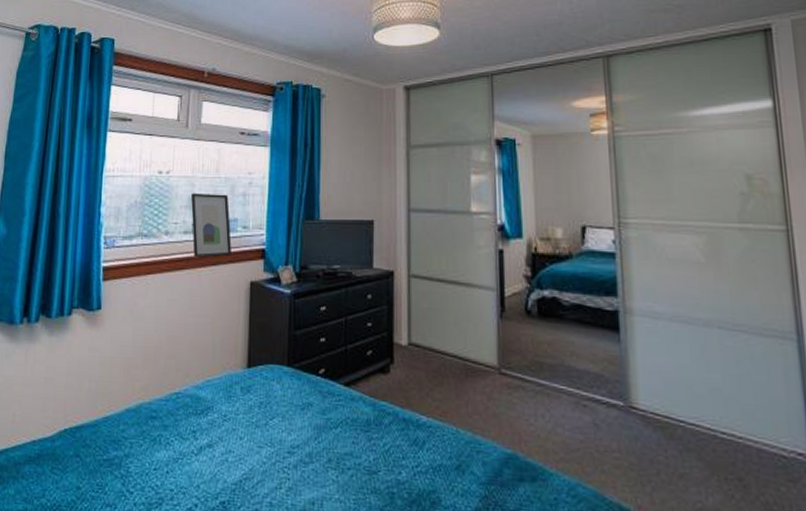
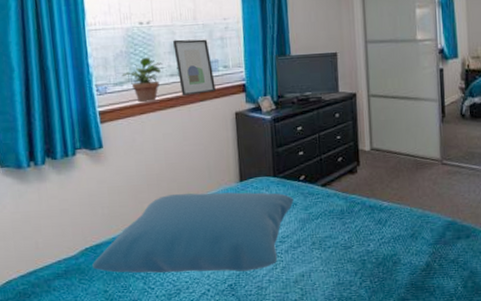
cushion: none [68,373,309,487] -> present [92,192,294,273]
potted plant: none [132,210,177,262] -> present [121,57,162,103]

